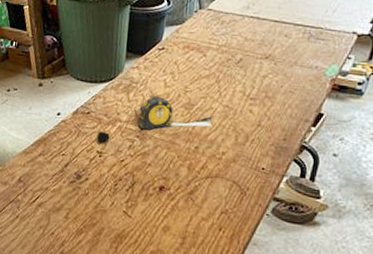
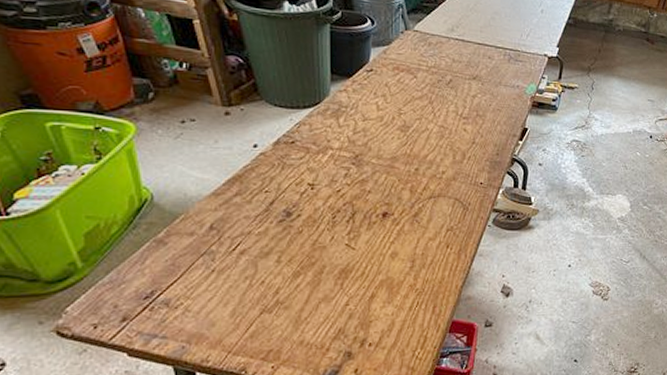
tape measure: present [97,95,213,141] -> none [307,119,430,172]

